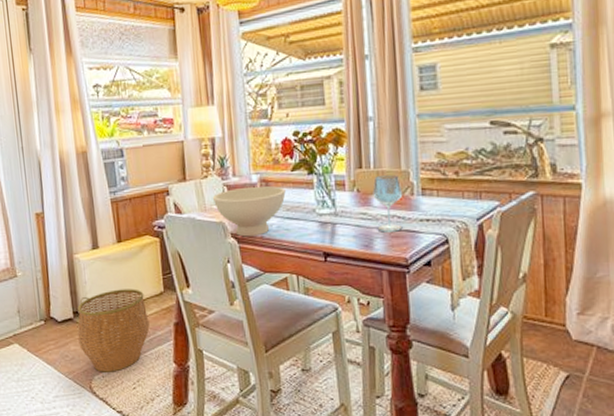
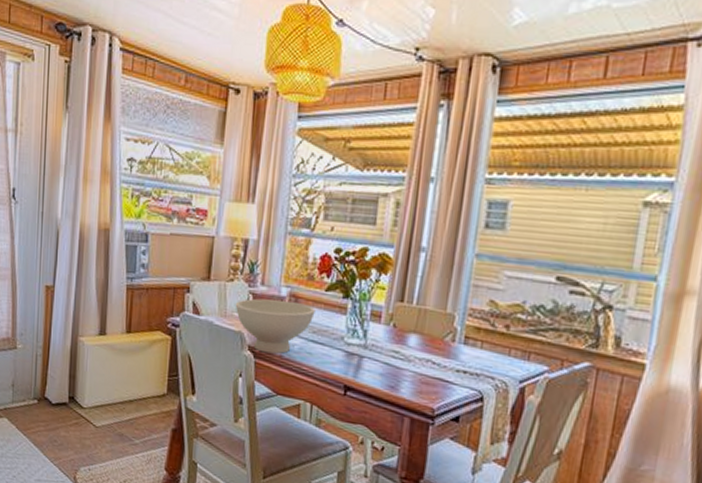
basket: present [77,289,150,372] -> none [69,381,147,468]
wine glass: present [372,174,403,232] -> none [409,313,444,379]

